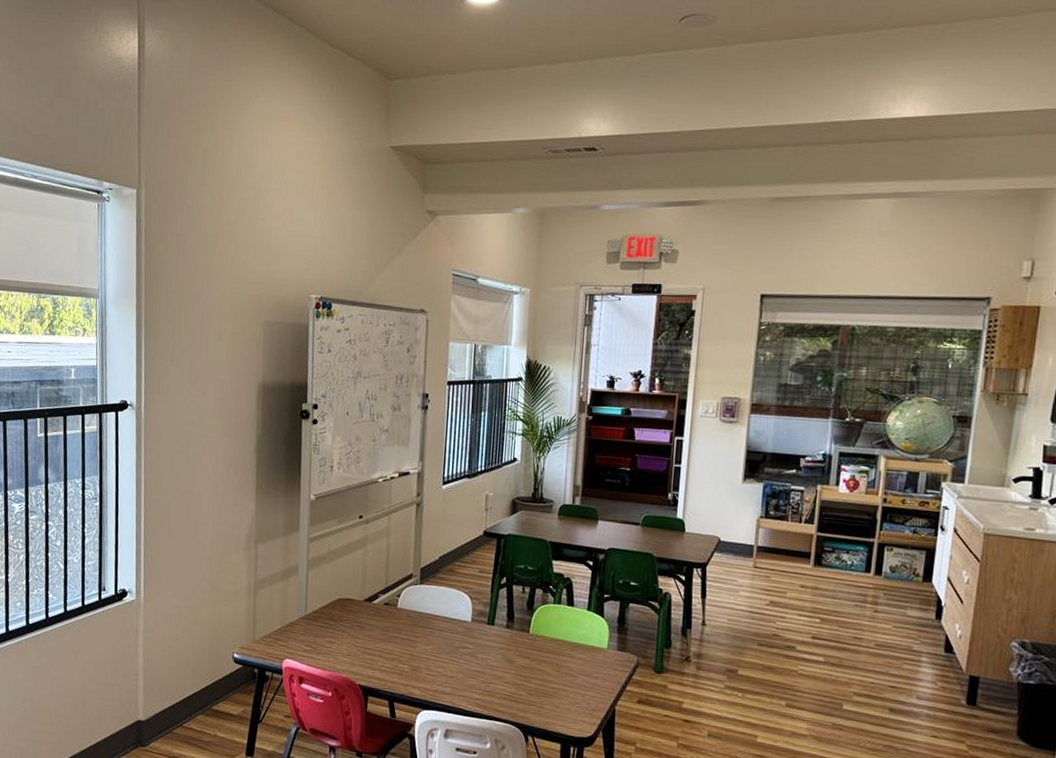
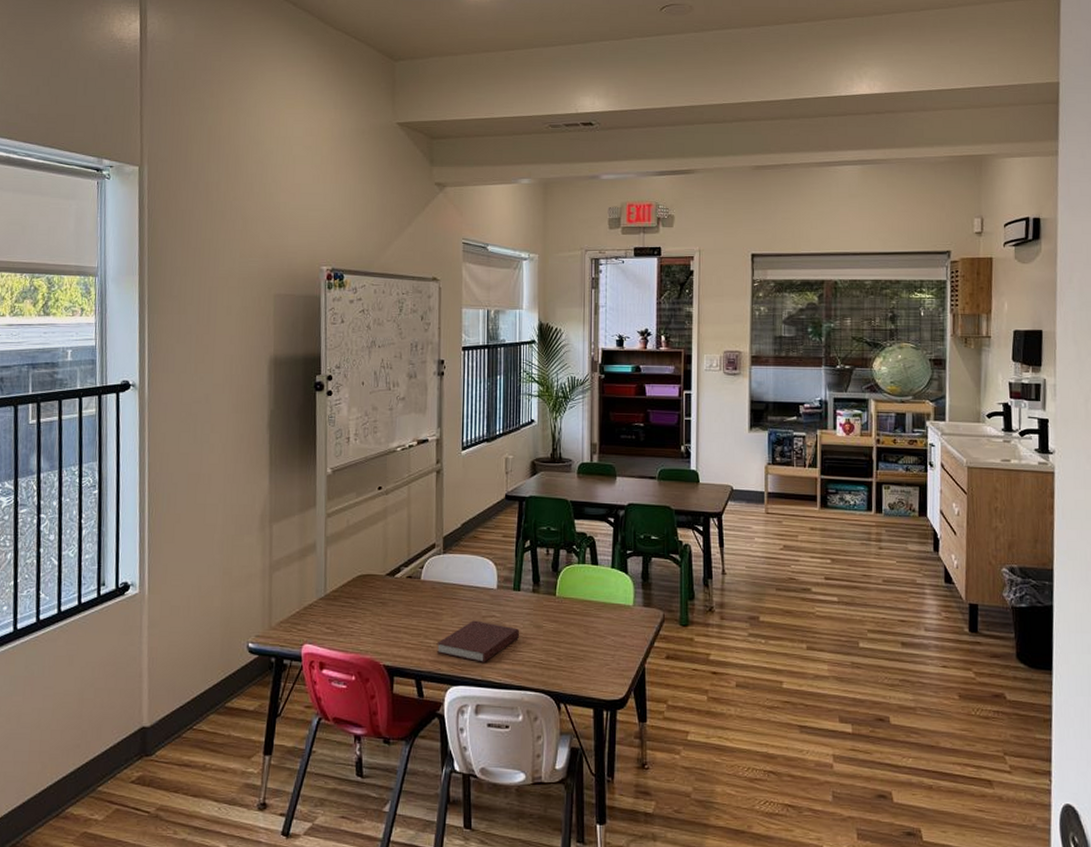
notebook: none [409,650,492,691] -> present [436,620,520,662]

